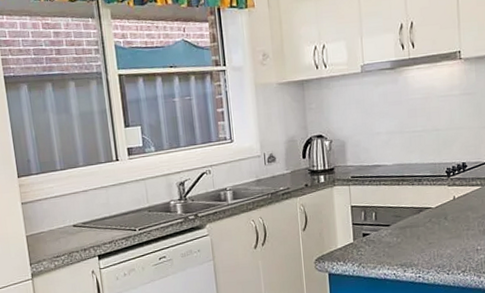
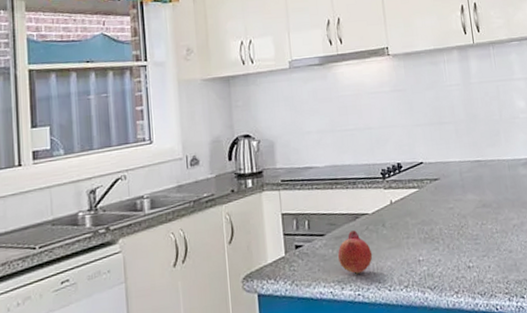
fruit: none [401,222,434,260] -> present [337,230,373,275]

